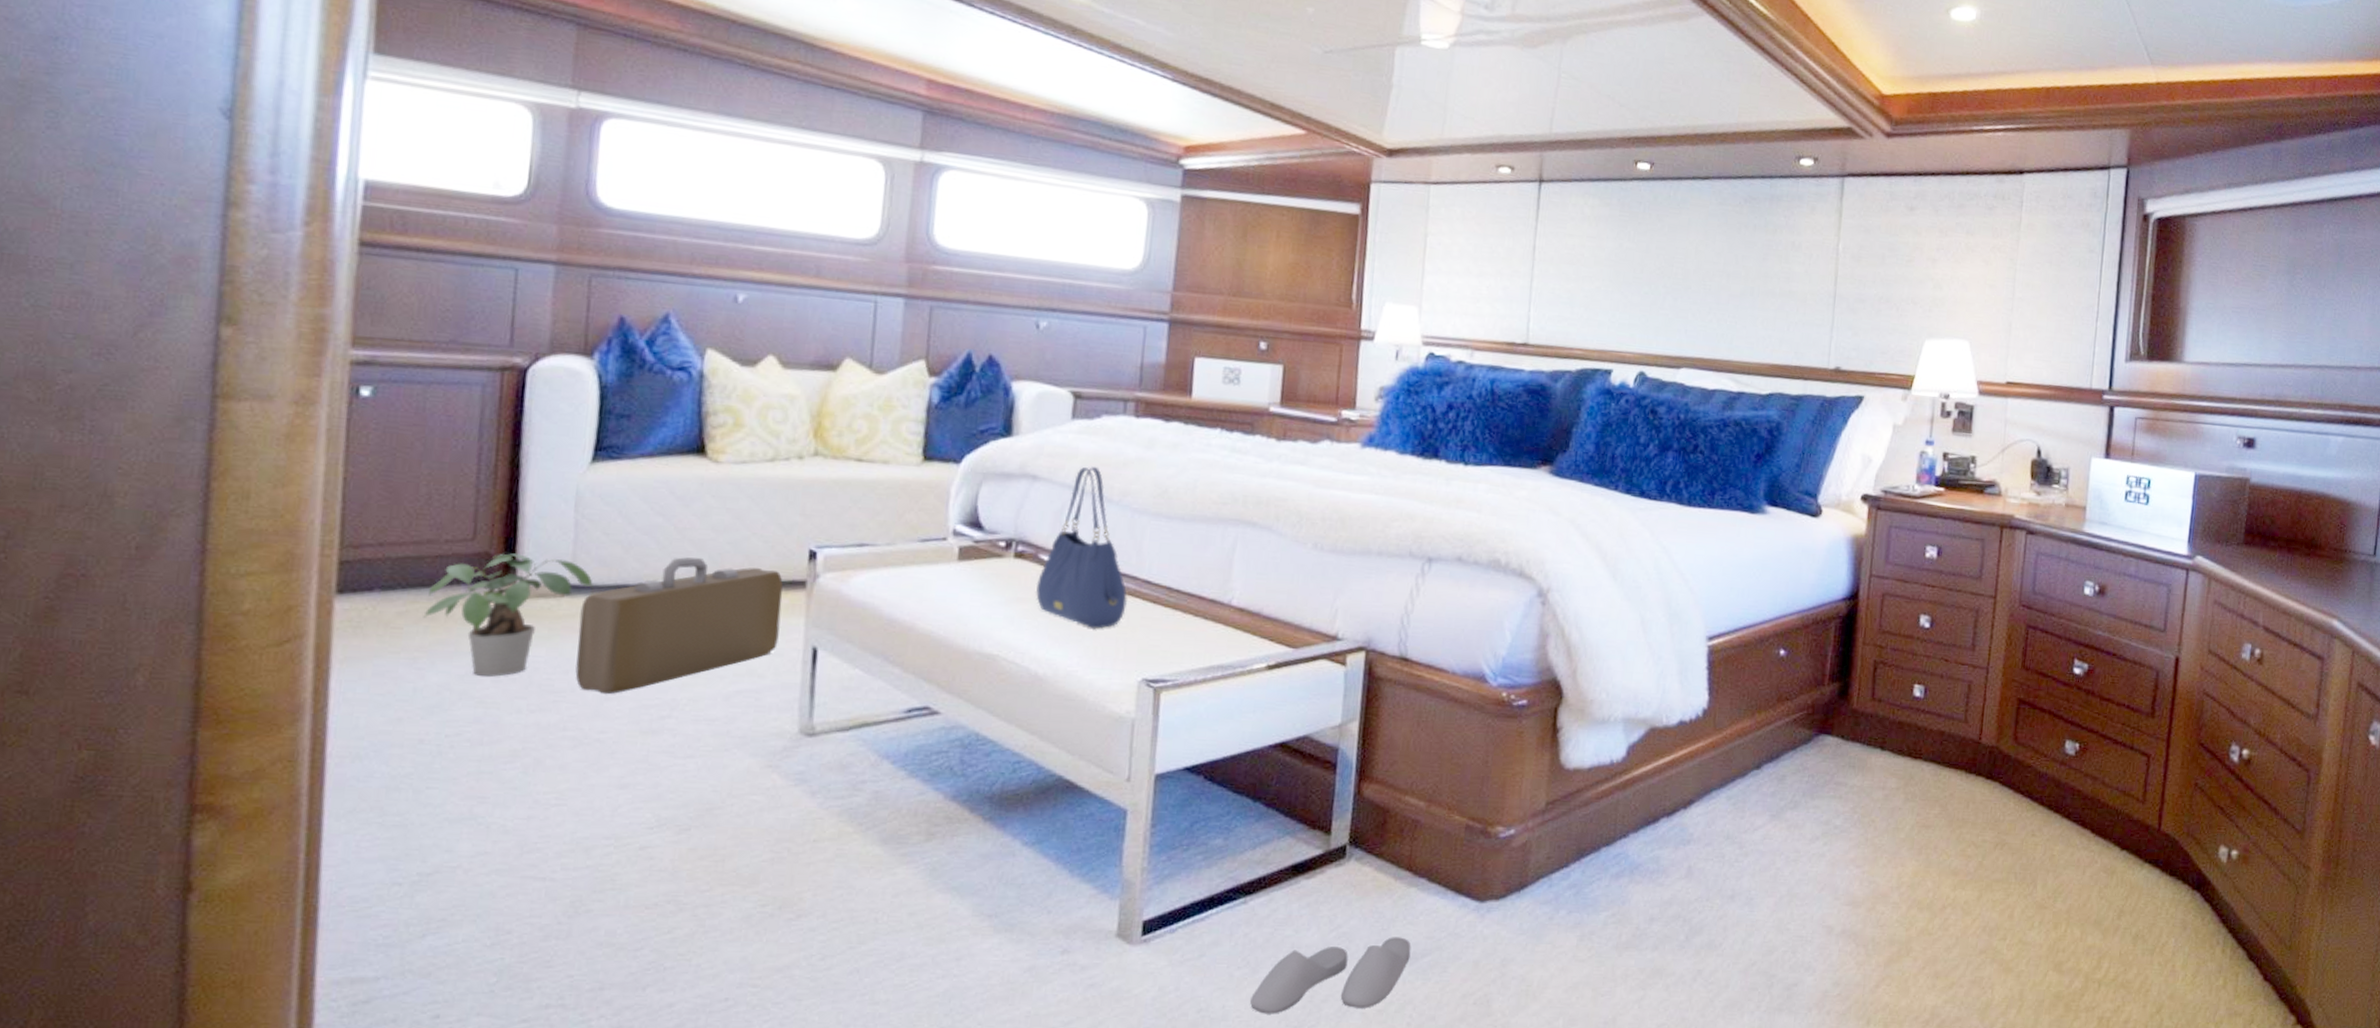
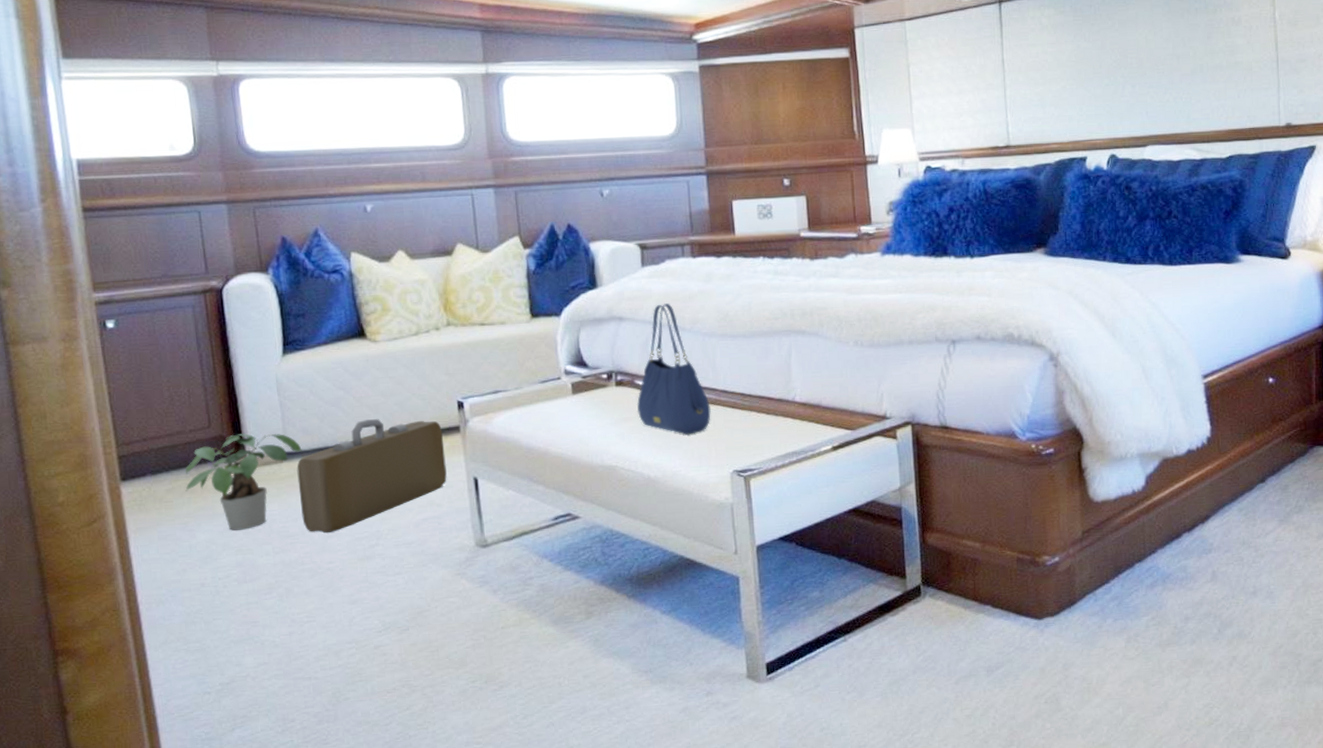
slippers: present [1249,937,1411,1014] -> none [861,655,987,727]

